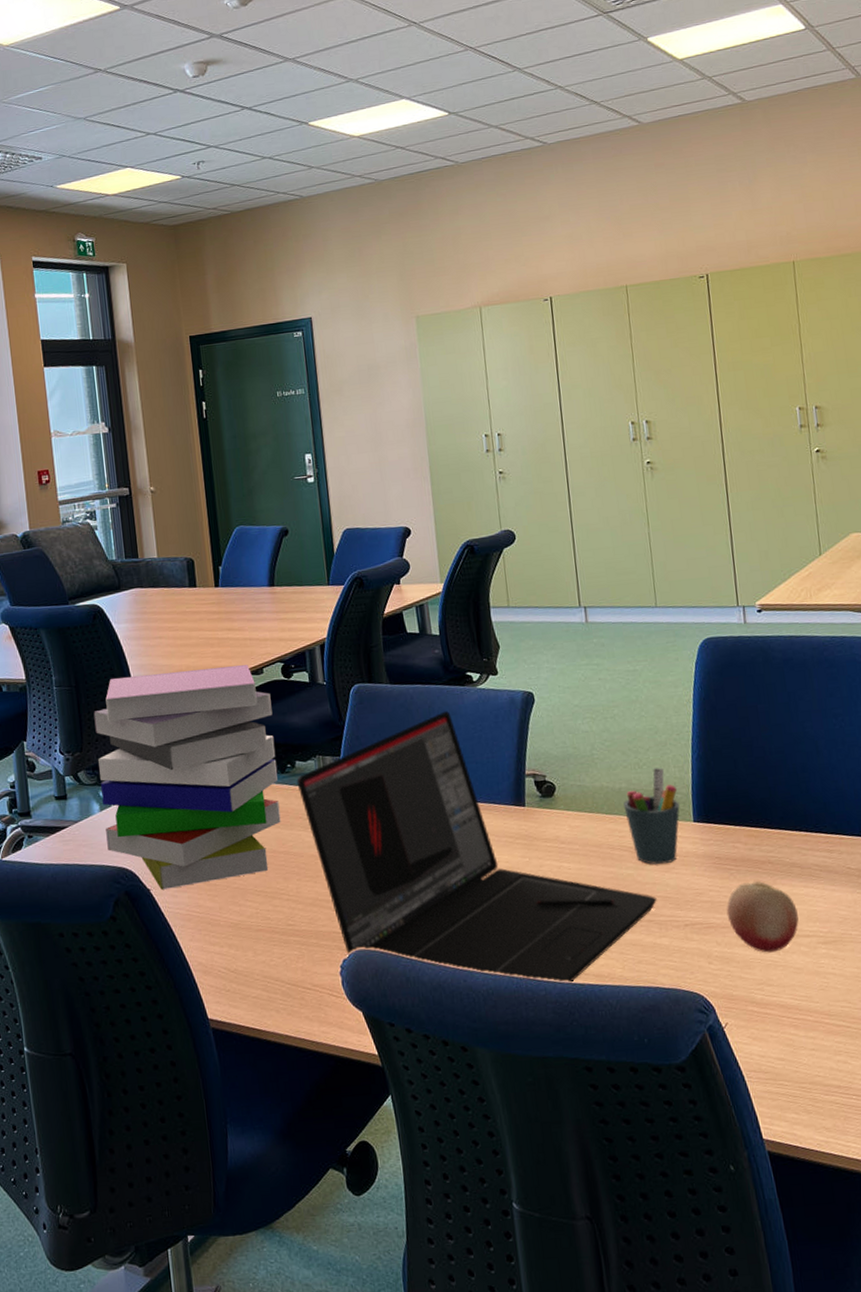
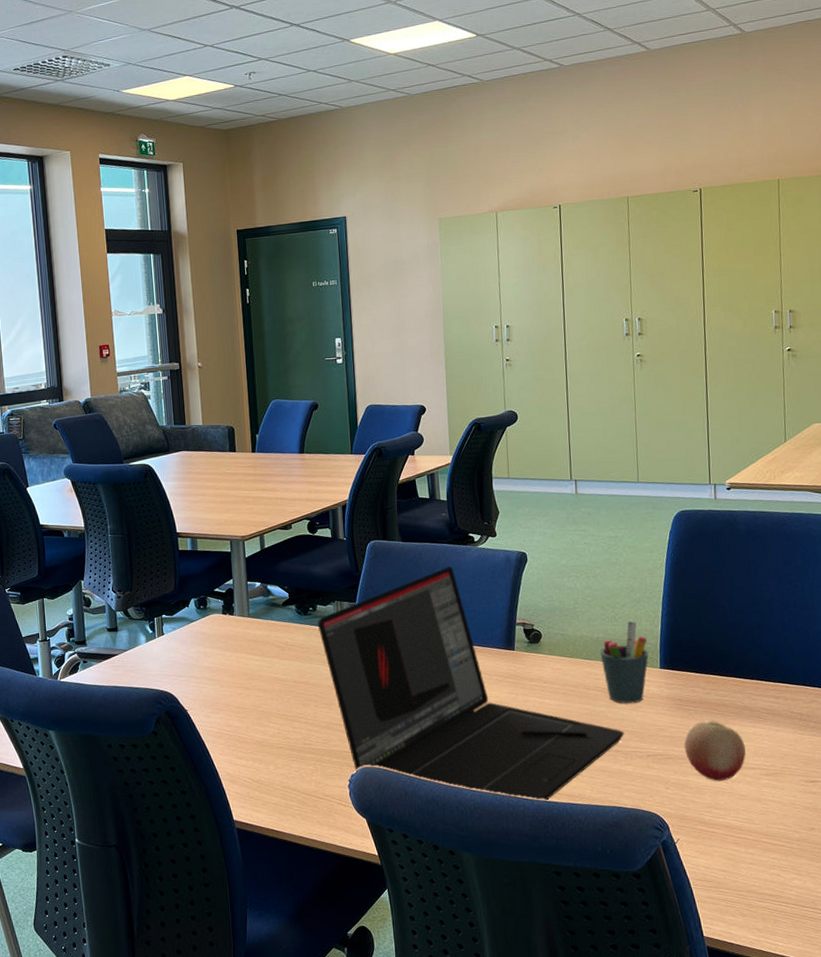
book: present [93,664,281,890] -> none [142,520,302,711]

